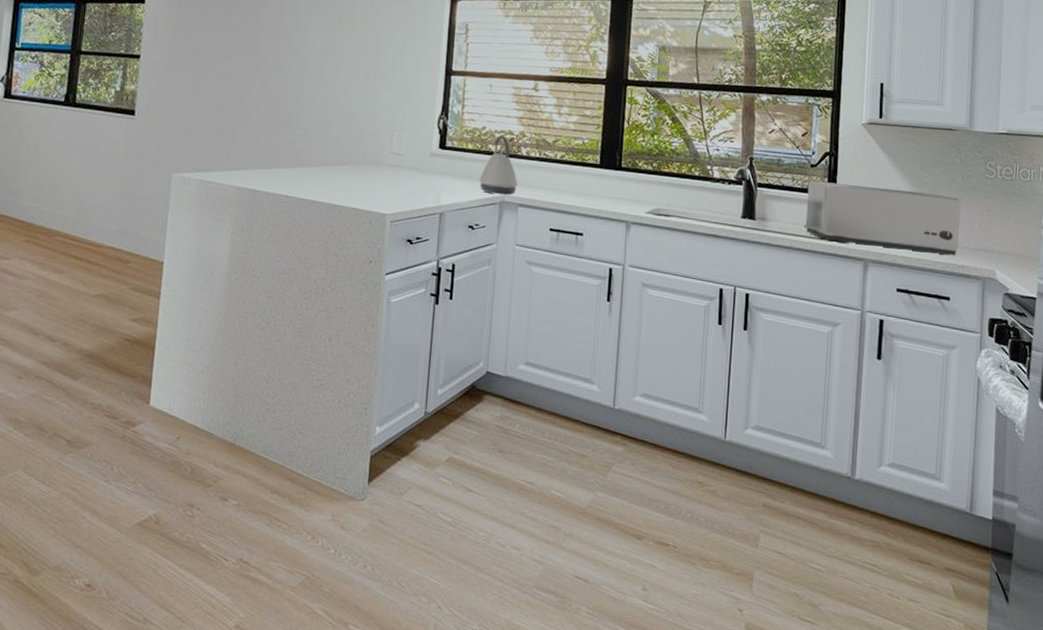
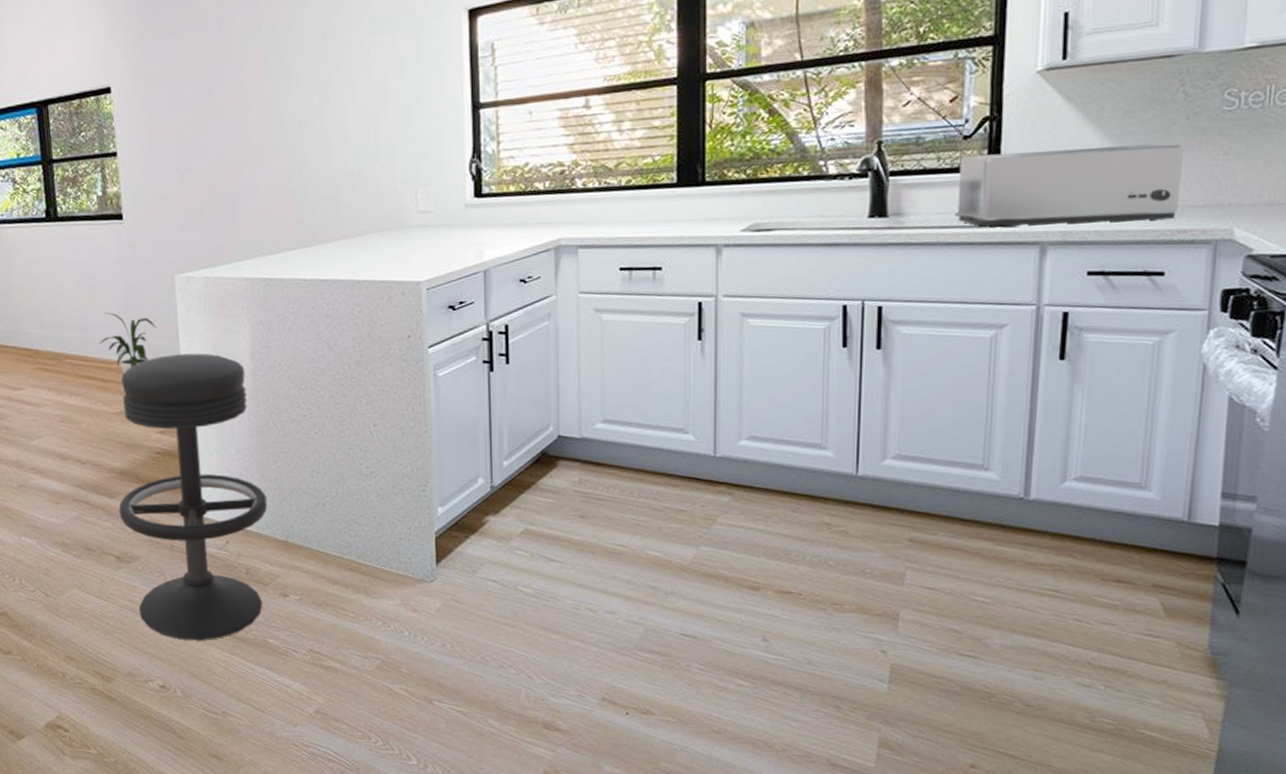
bar stool: none [78,246,223,538] -> present [118,353,268,640]
house plant: none [90,198,148,258] -> present [97,312,157,374]
kettle: present [479,135,518,196] -> none [527,169,575,240]

